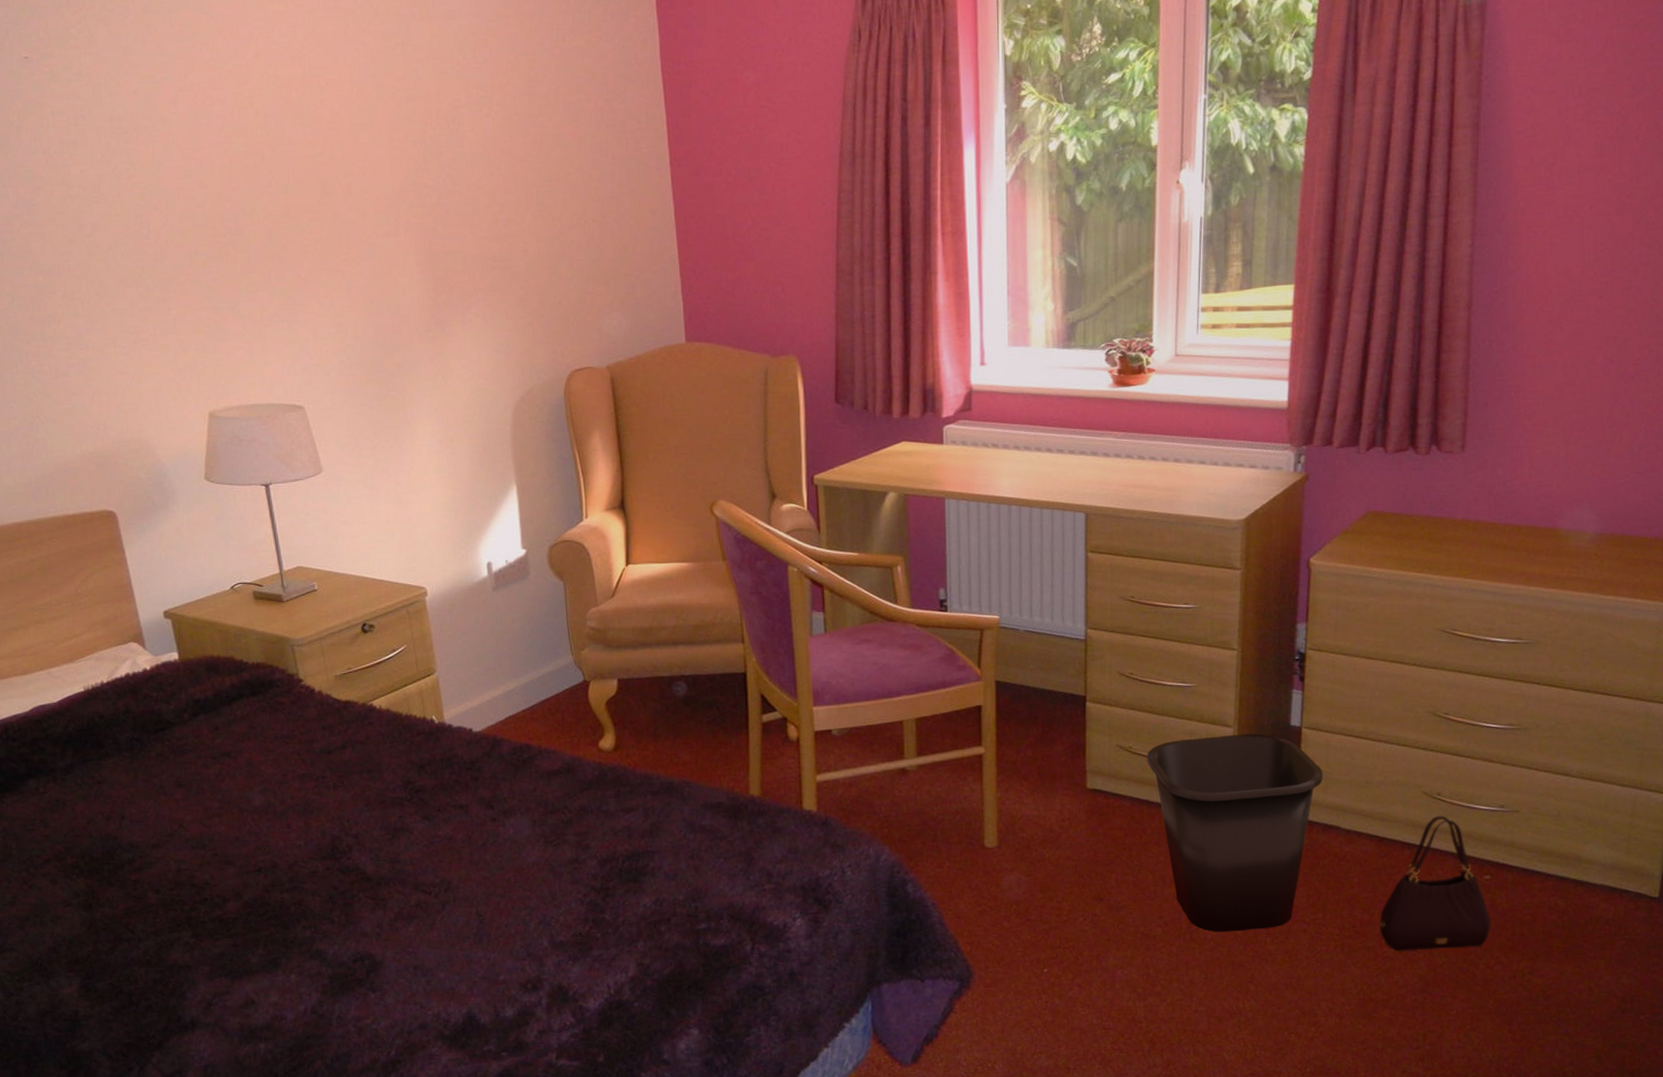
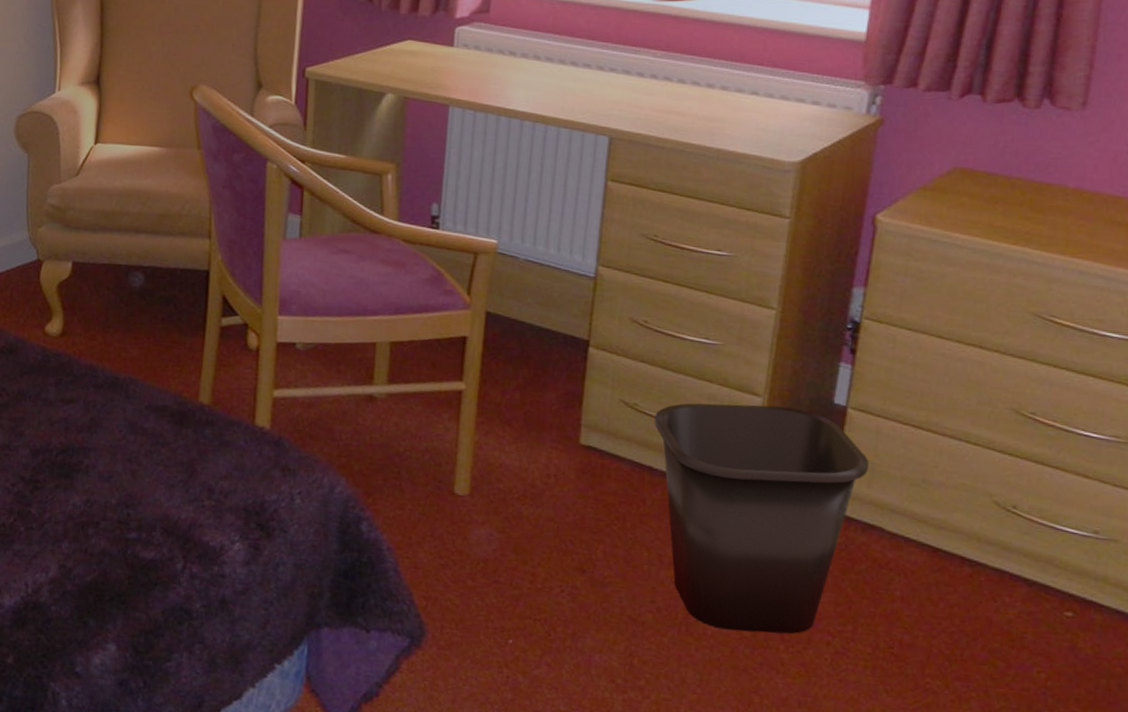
handbag: present [1379,815,1491,951] -> none [923,531,1069,695]

